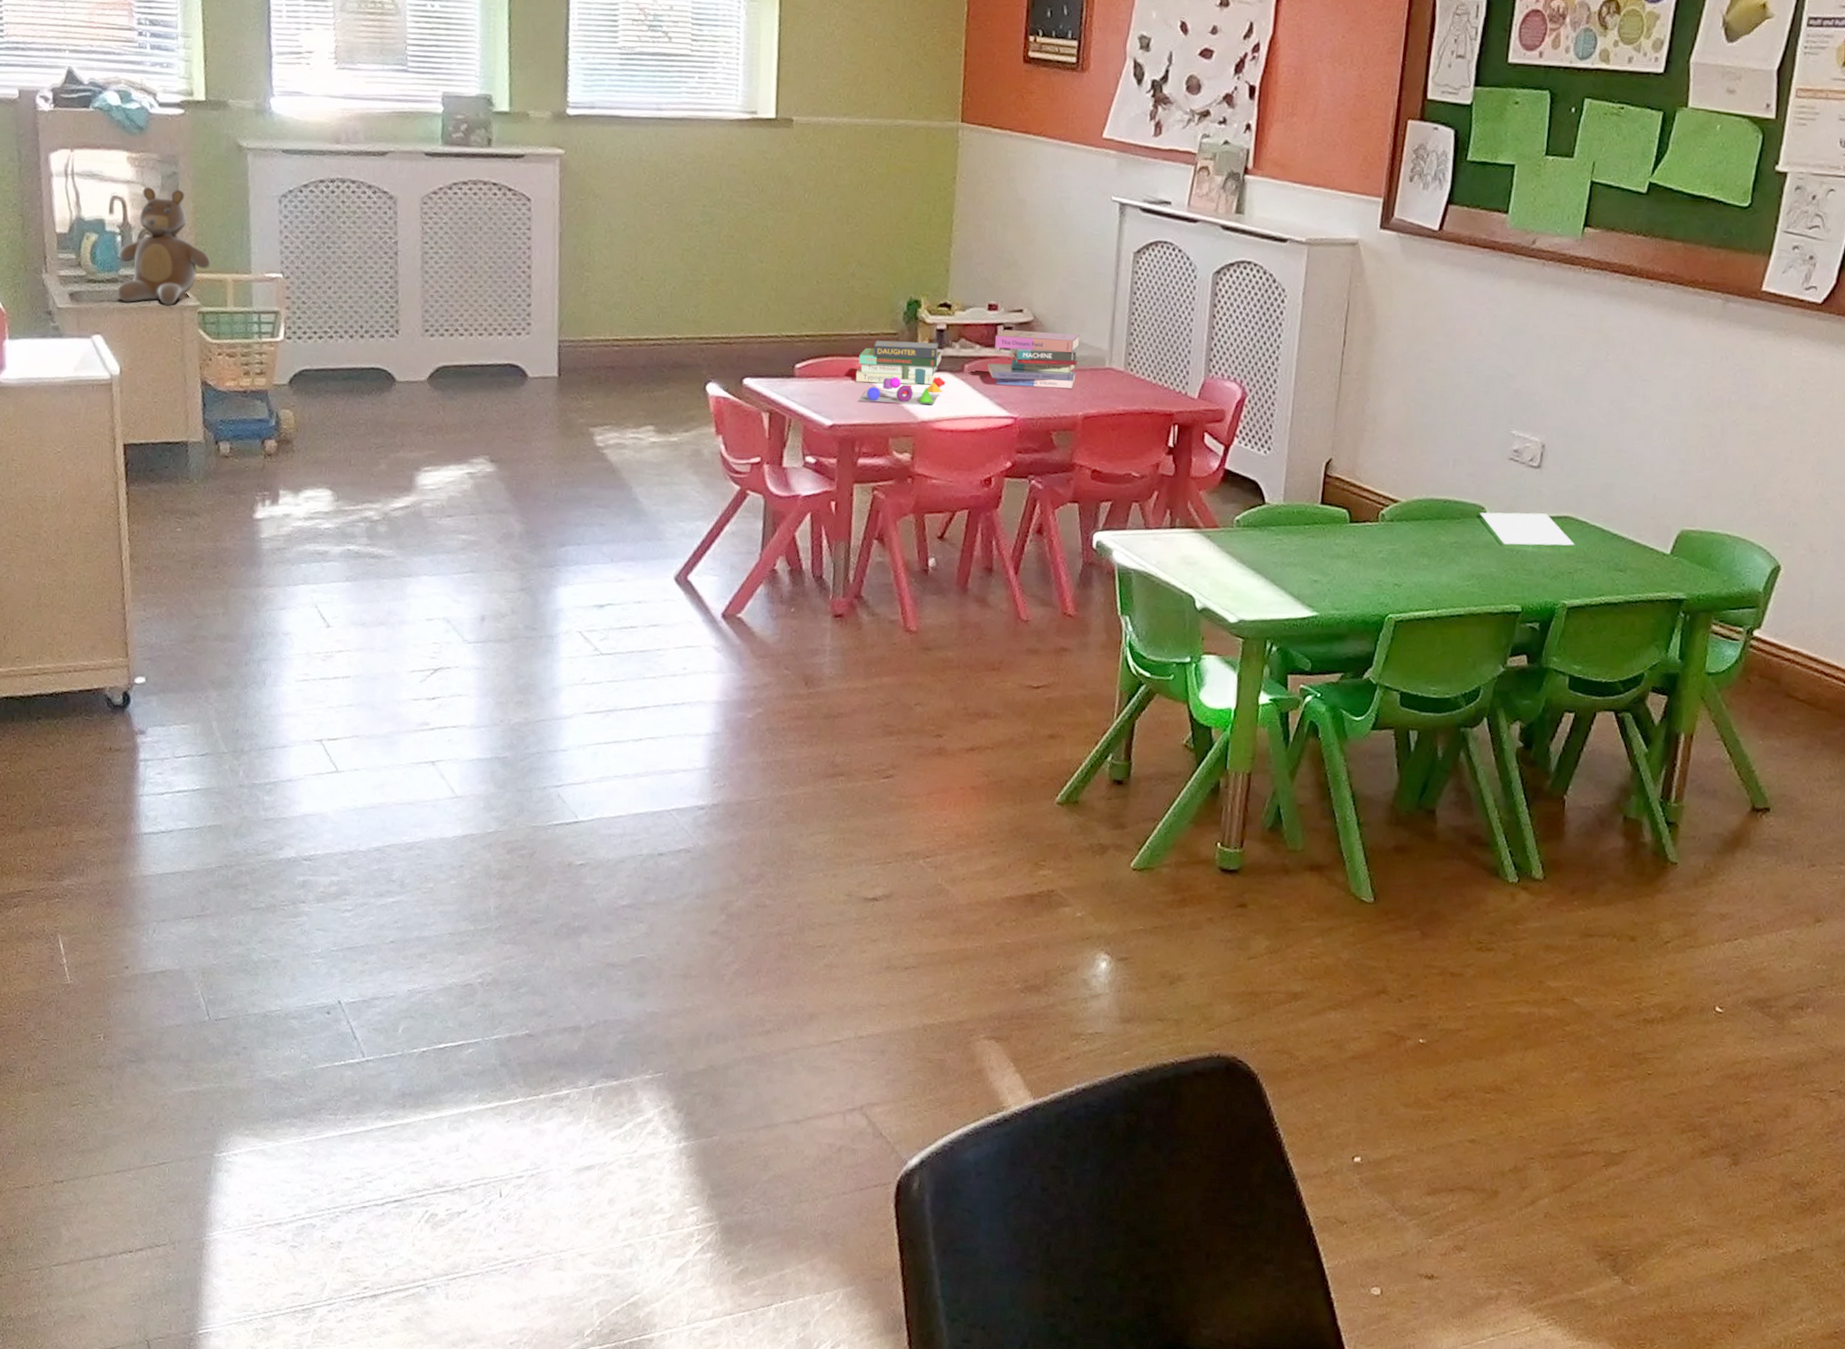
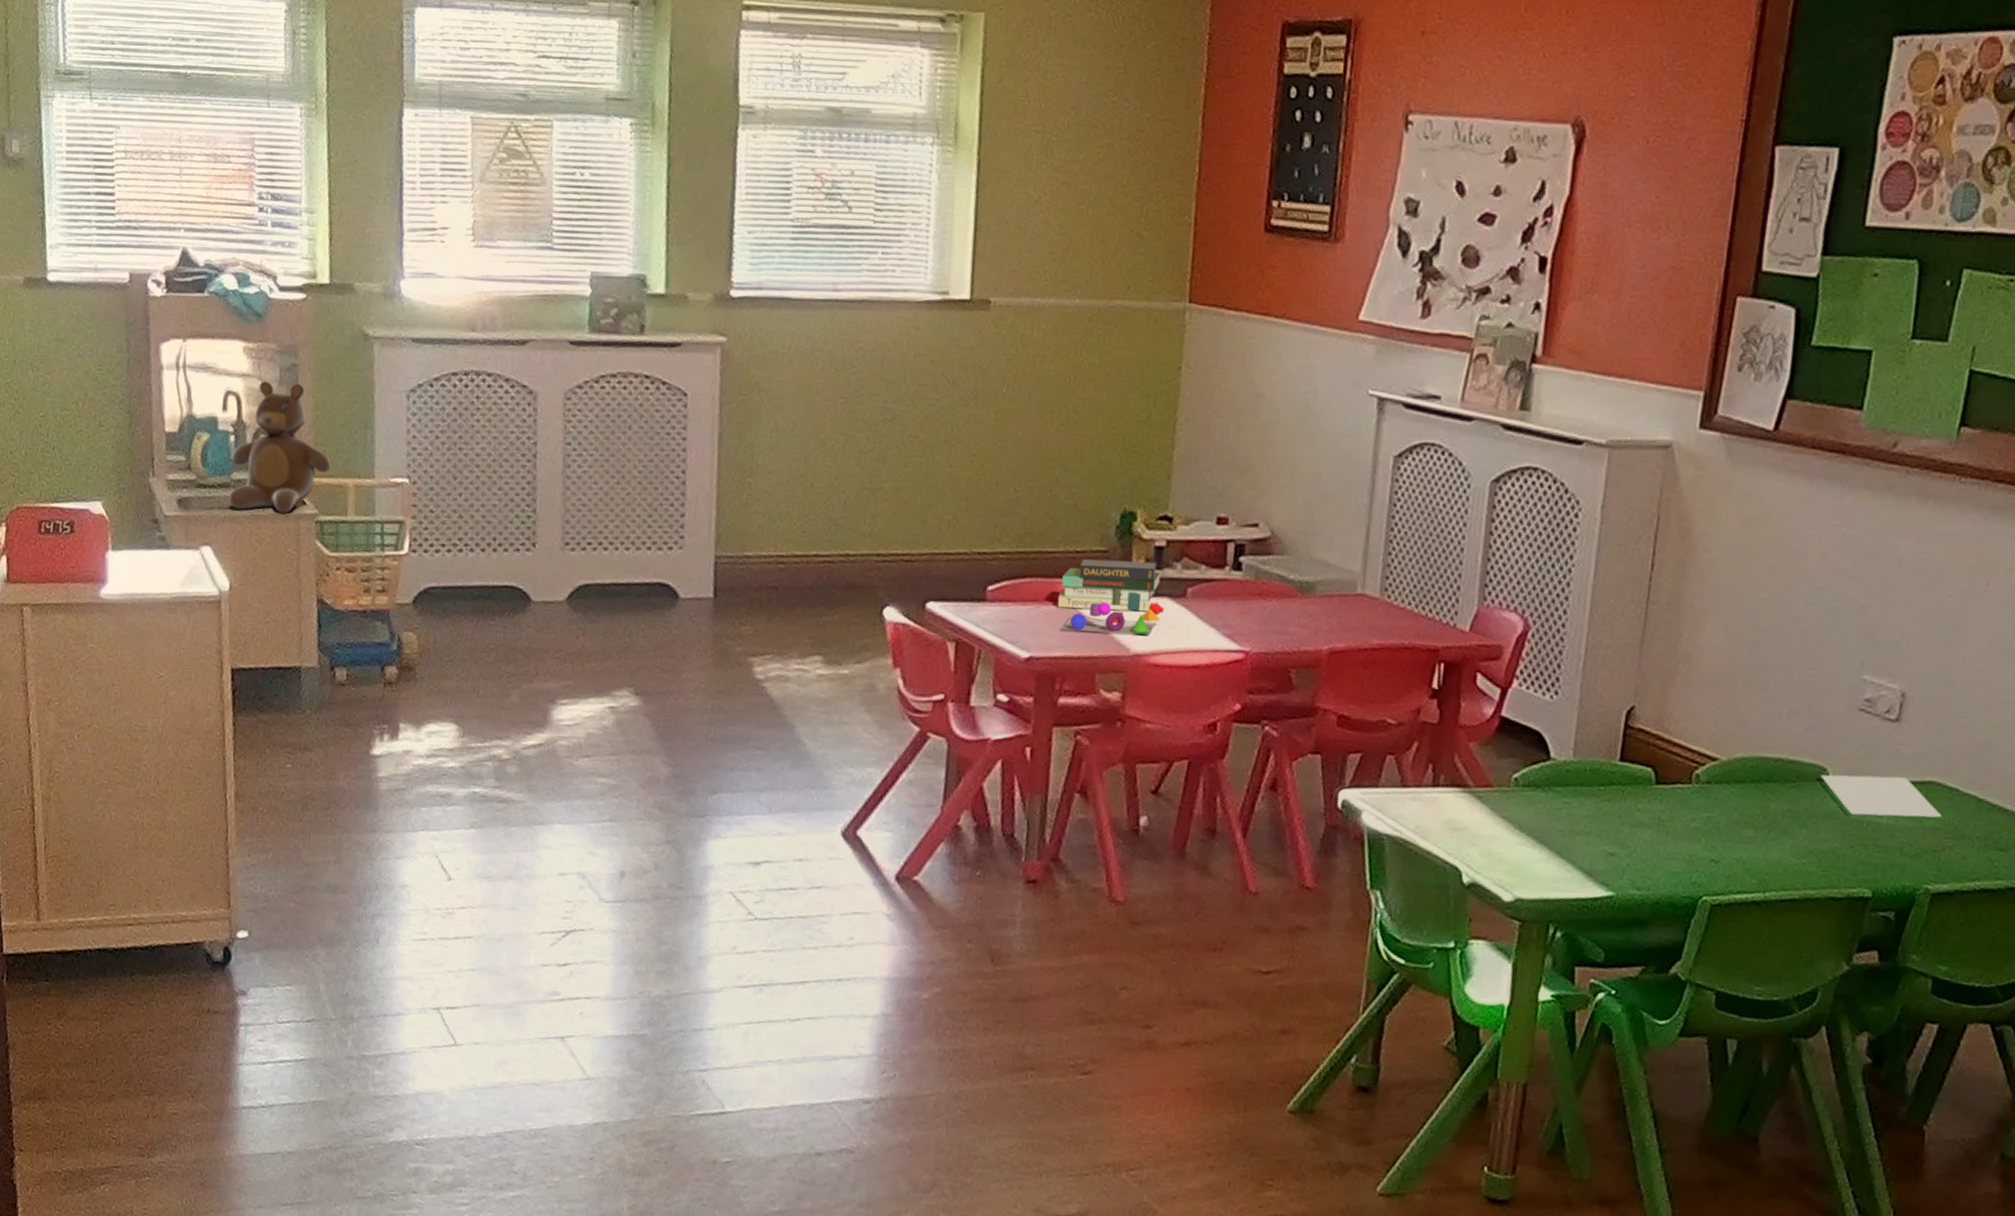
books: present [987,330,1081,389] -> none [1214,547,1327,619]

